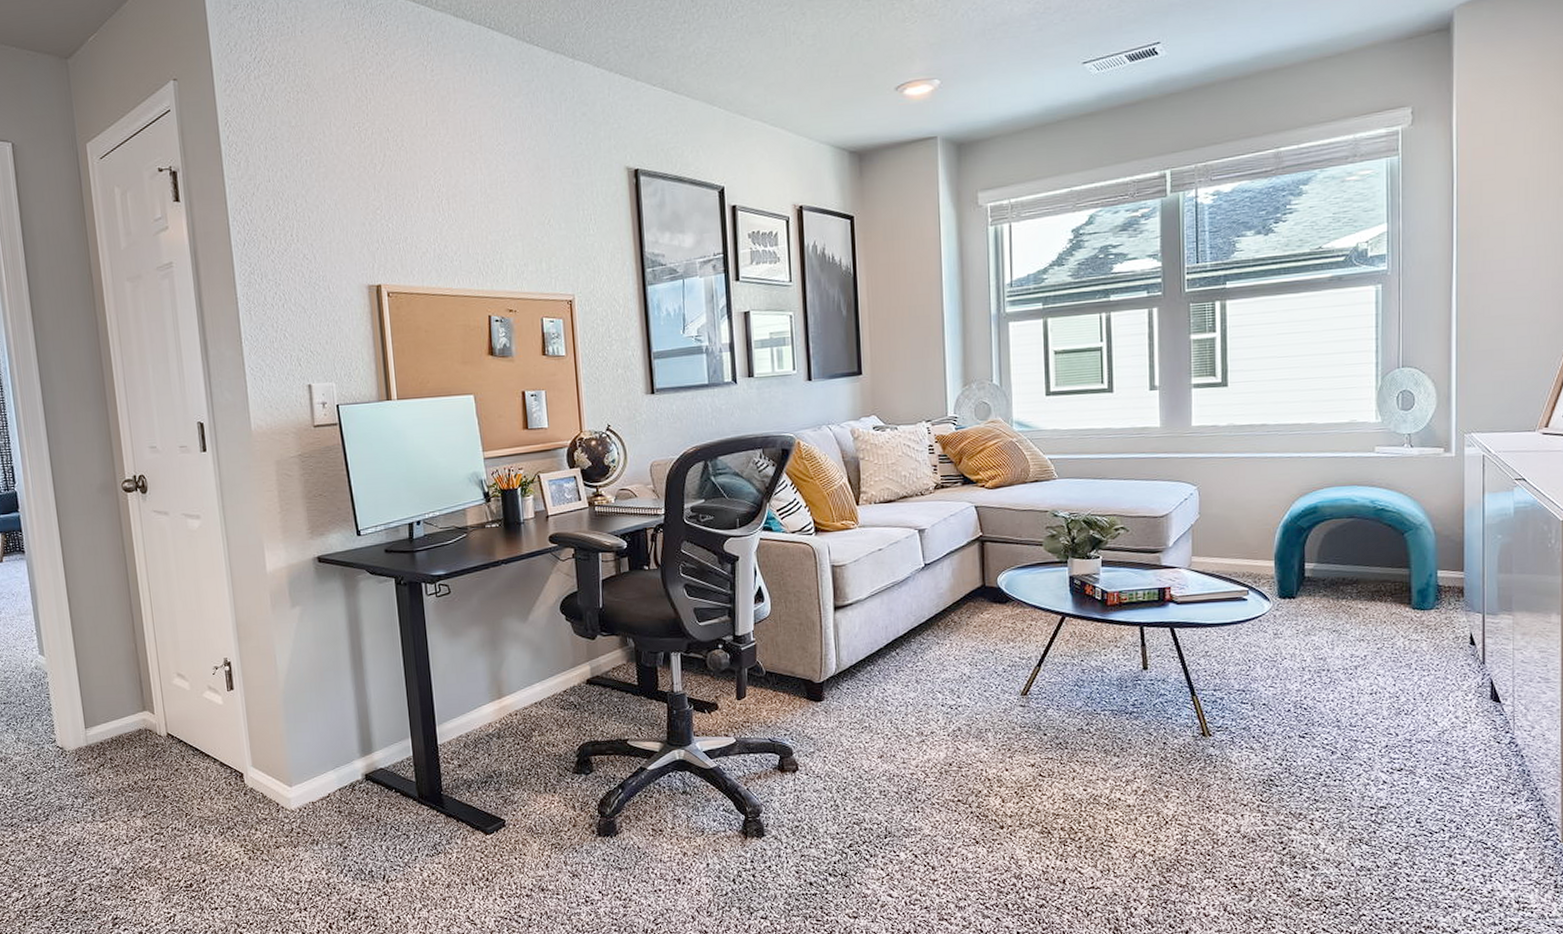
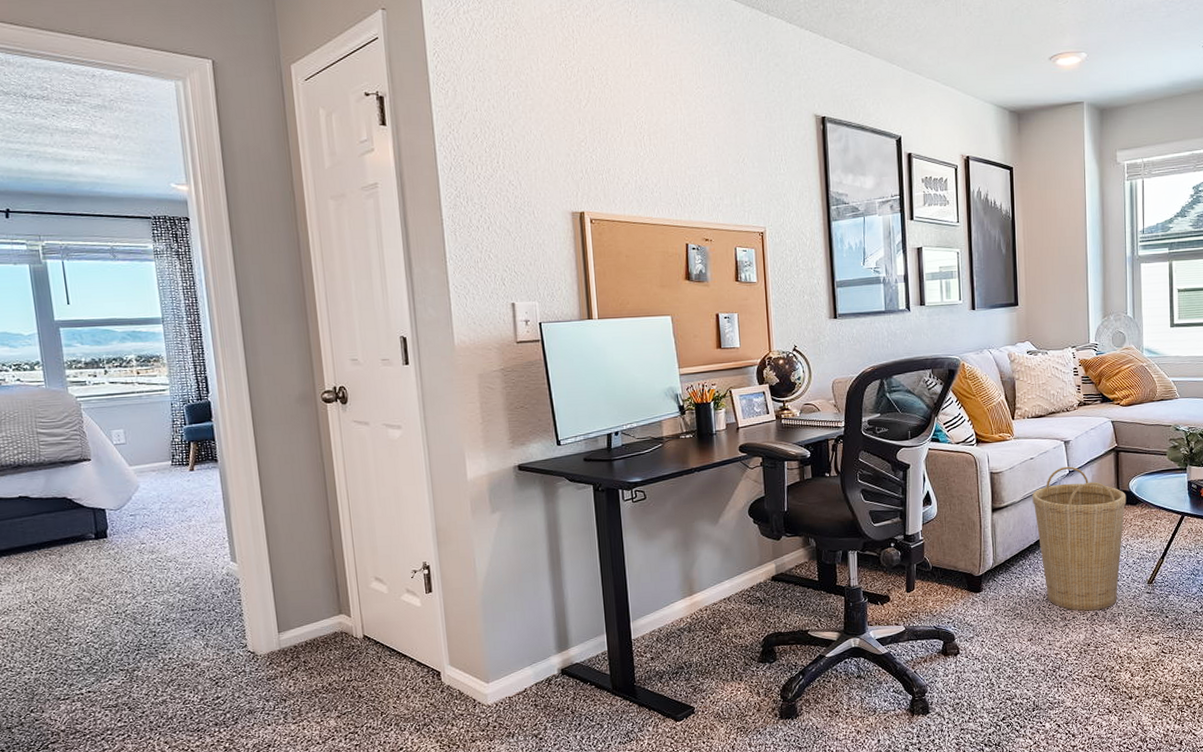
basket: none [881,558,994,726] -> present [1032,466,1127,611]

